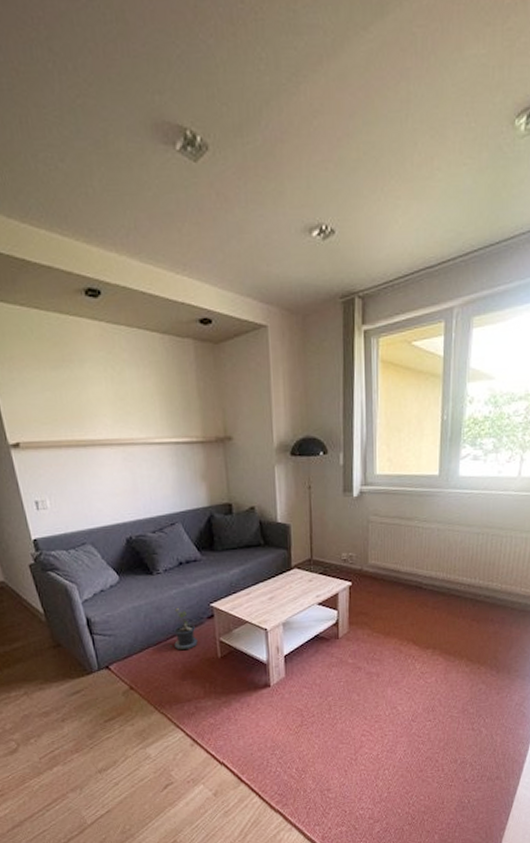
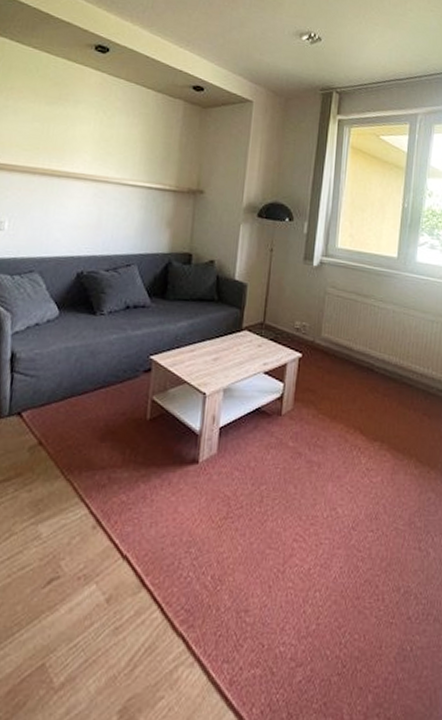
potted plant: present [169,608,198,651] -> none [95,356,128,406]

